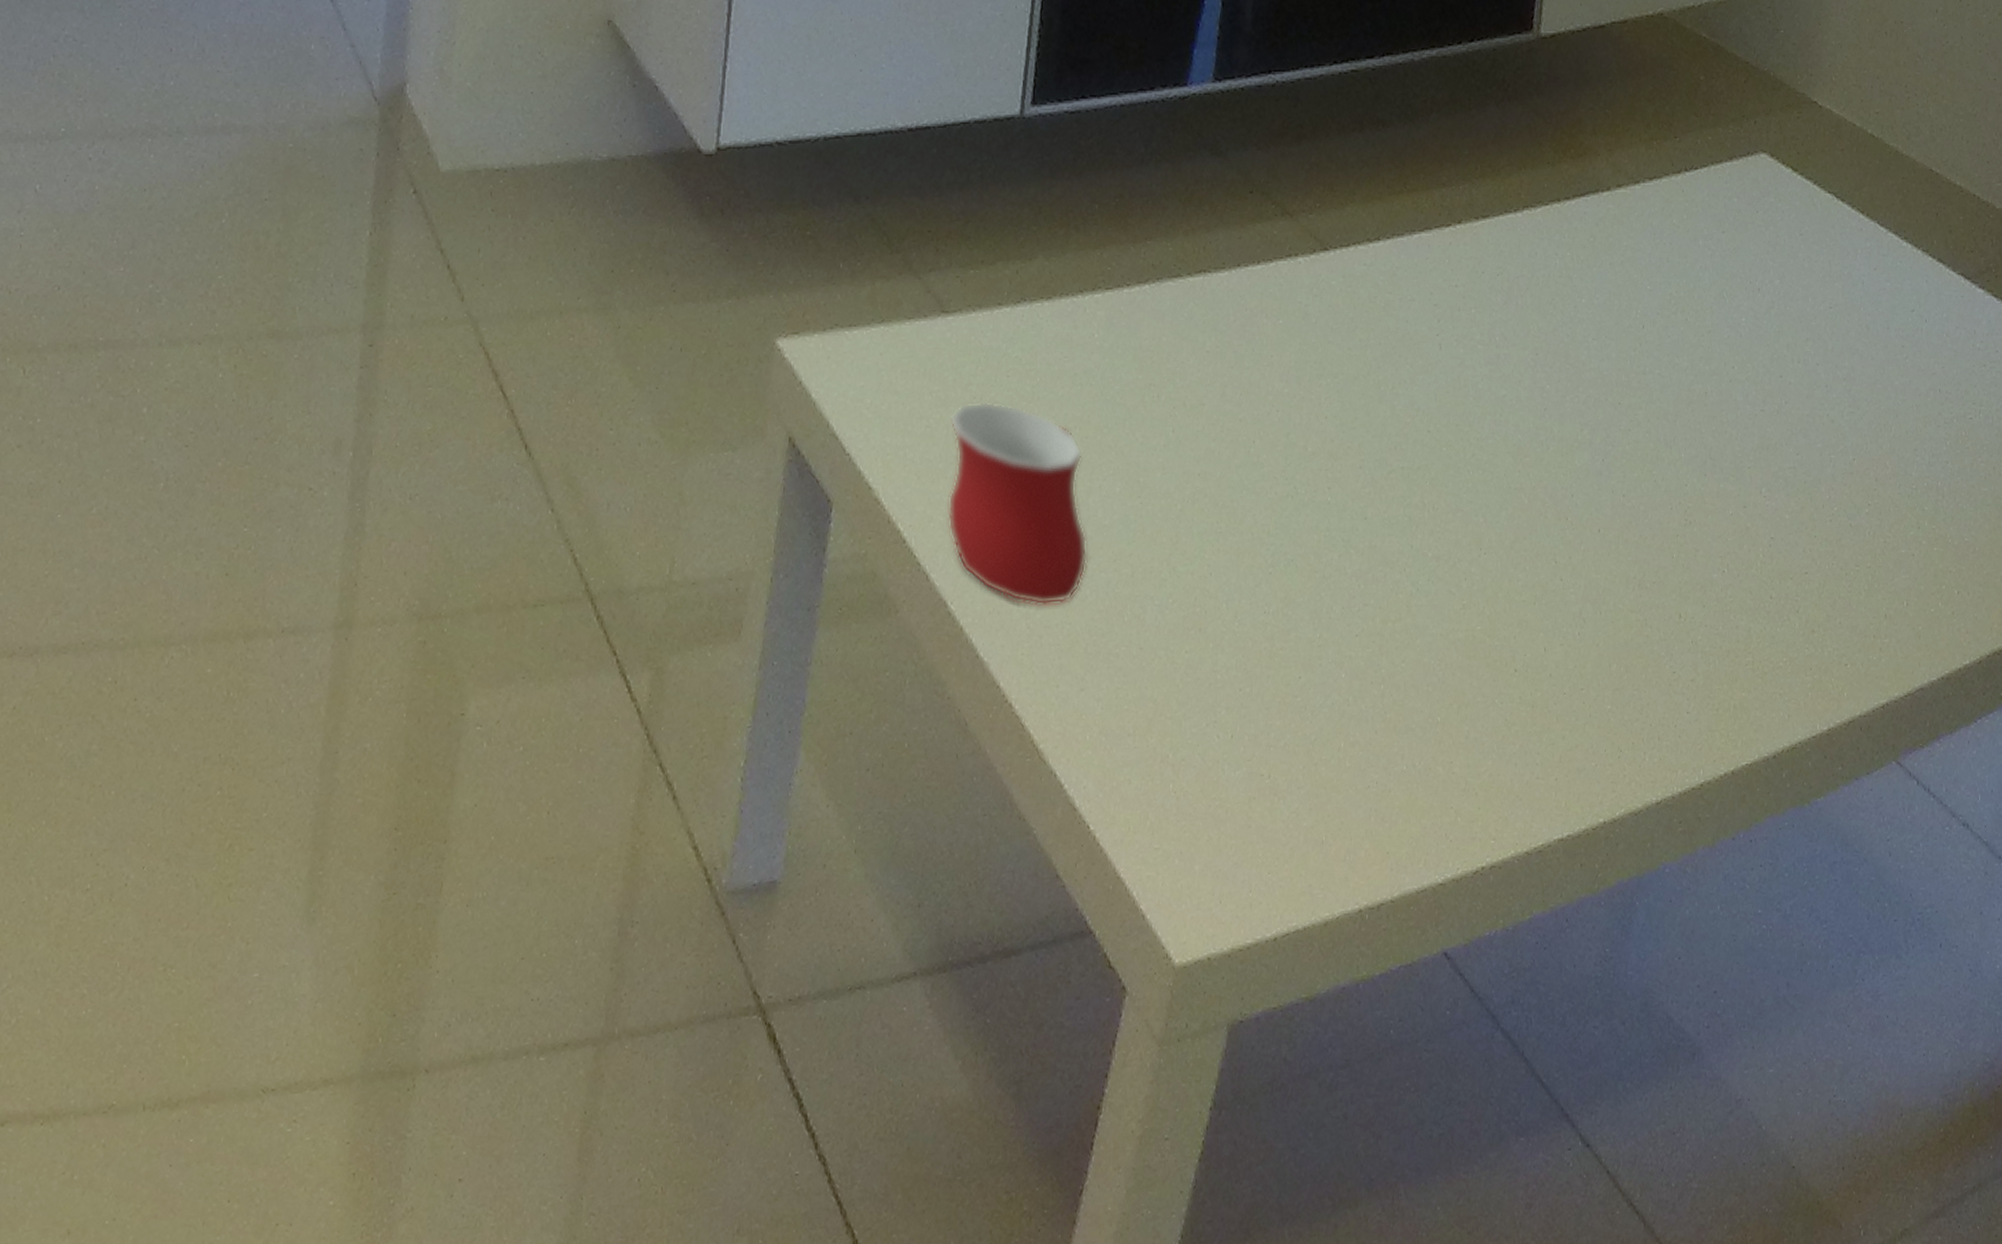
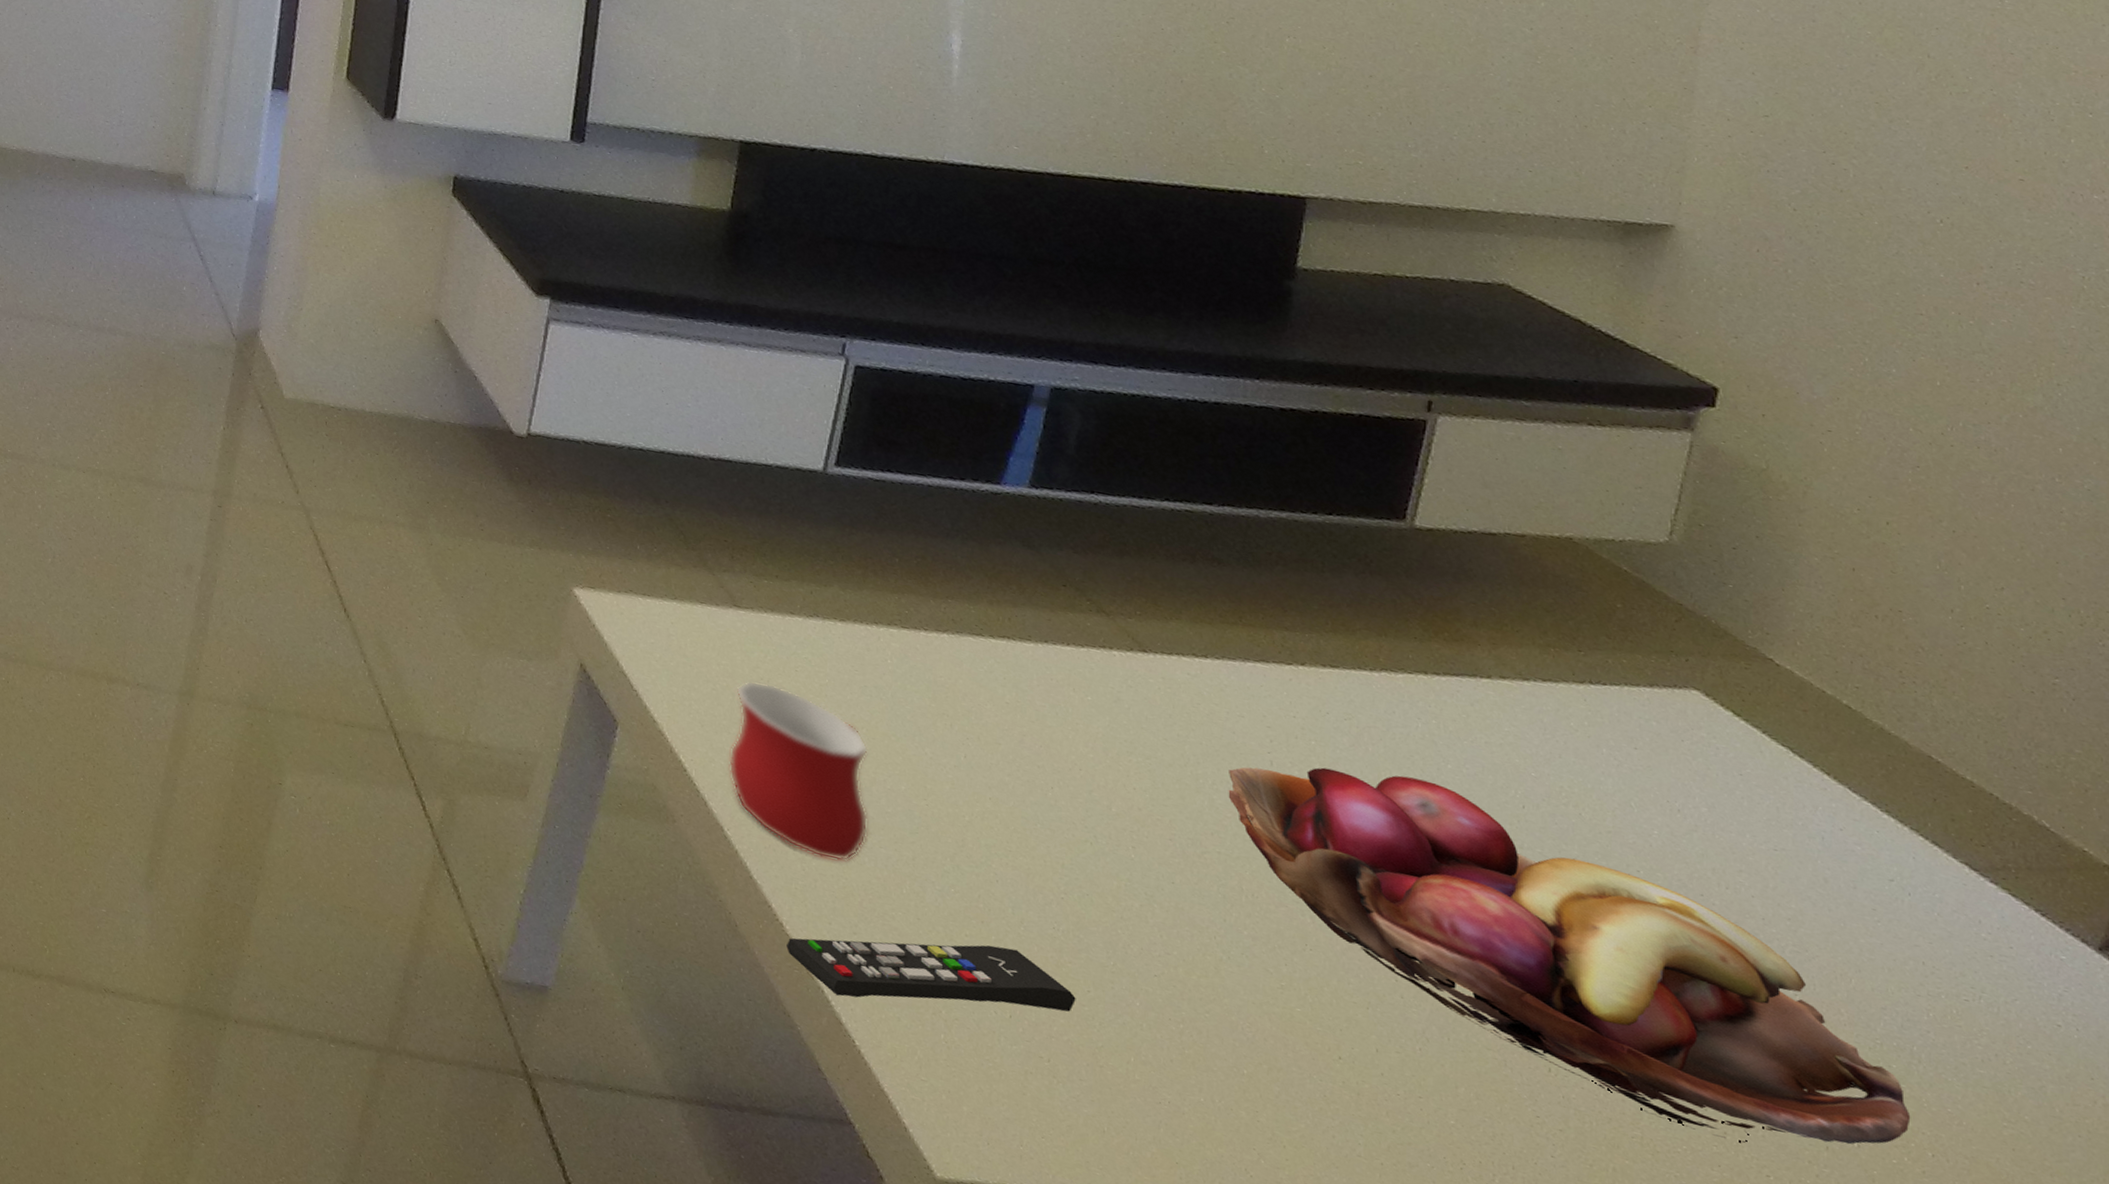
remote control: none [1017,652,1289,775] -> present [786,938,1076,1012]
fruit basket: none [1405,323,1941,637] -> present [1228,767,1911,1145]

